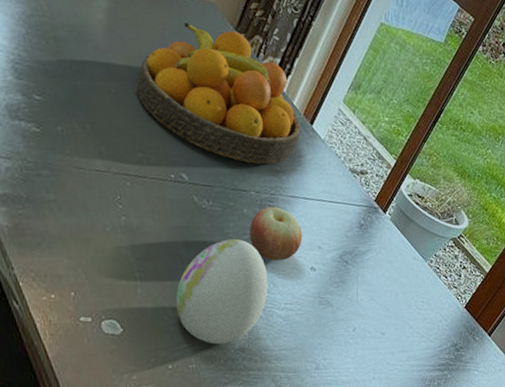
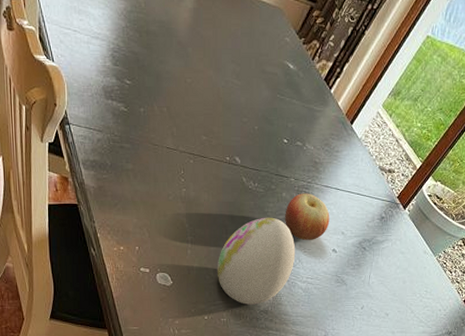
fruit bowl: present [135,21,302,165] -> none [207,24,342,156]

